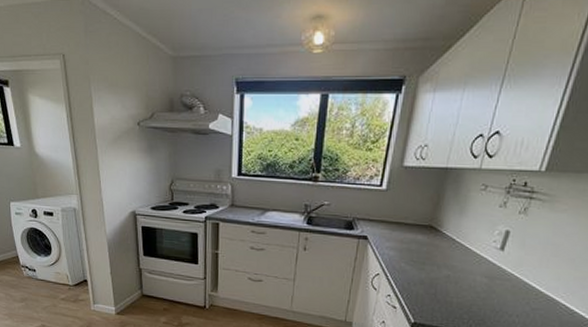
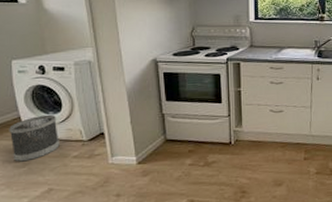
wastebasket: none [10,256,50,298] -> present [9,114,60,162]

